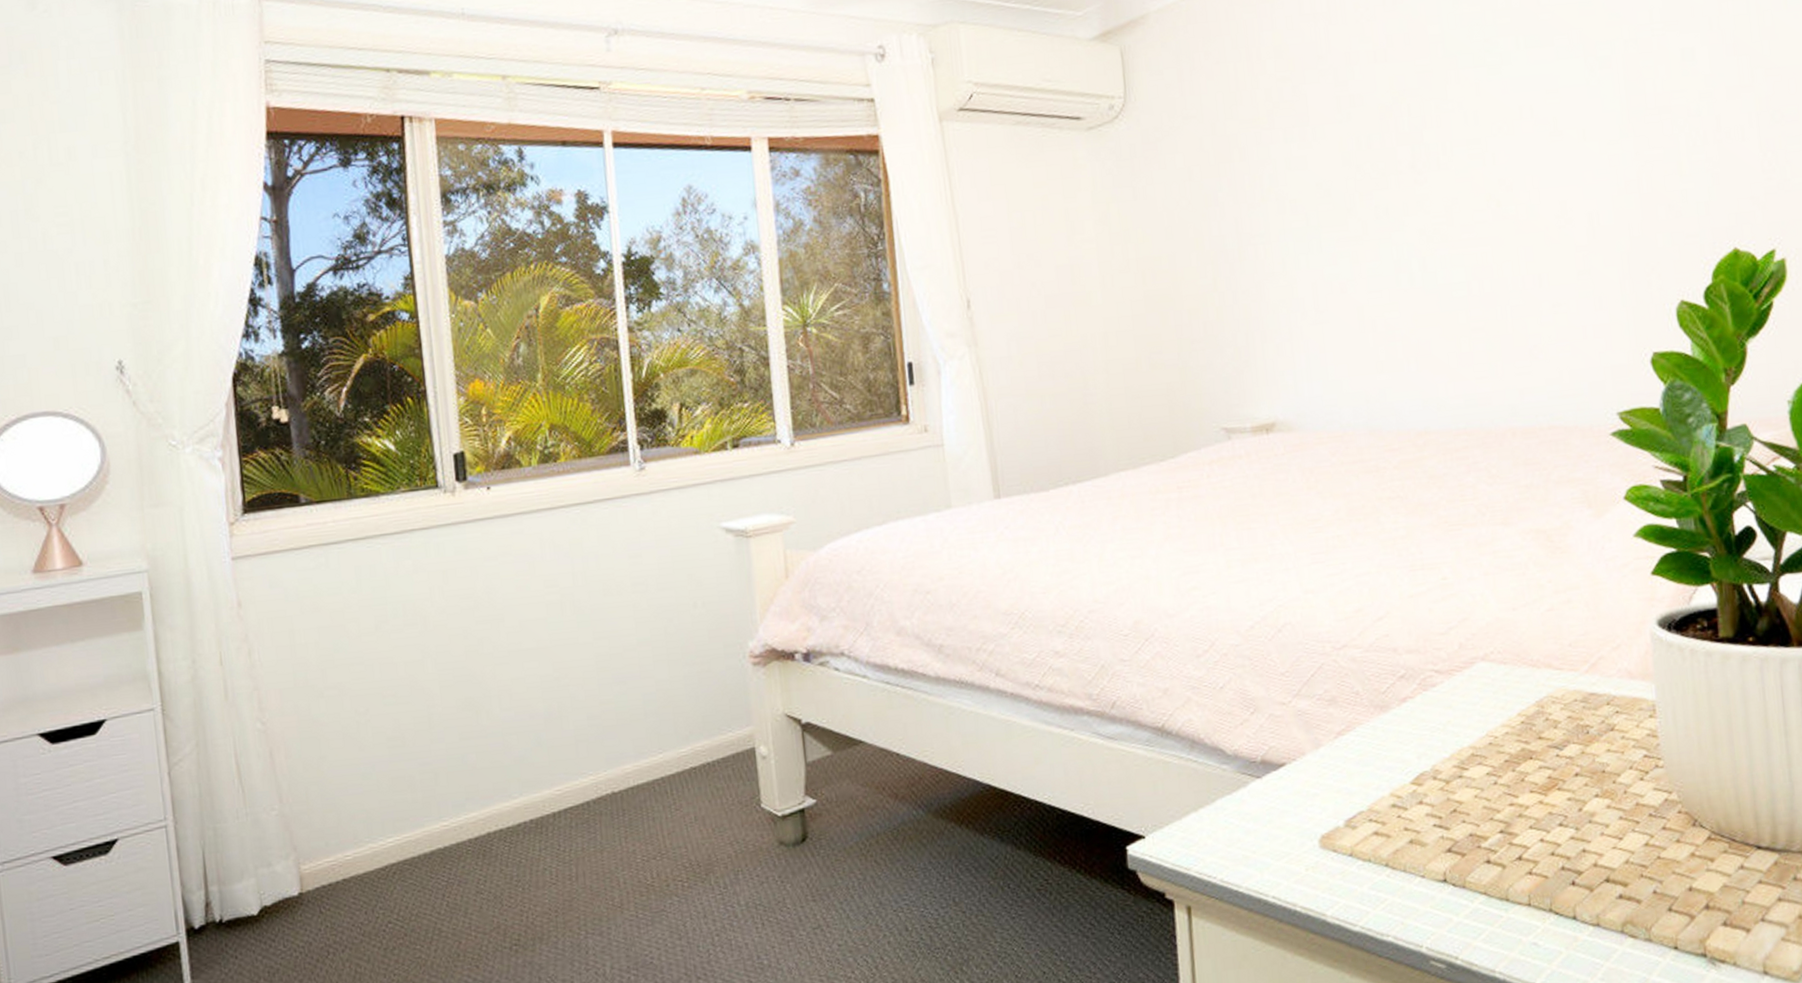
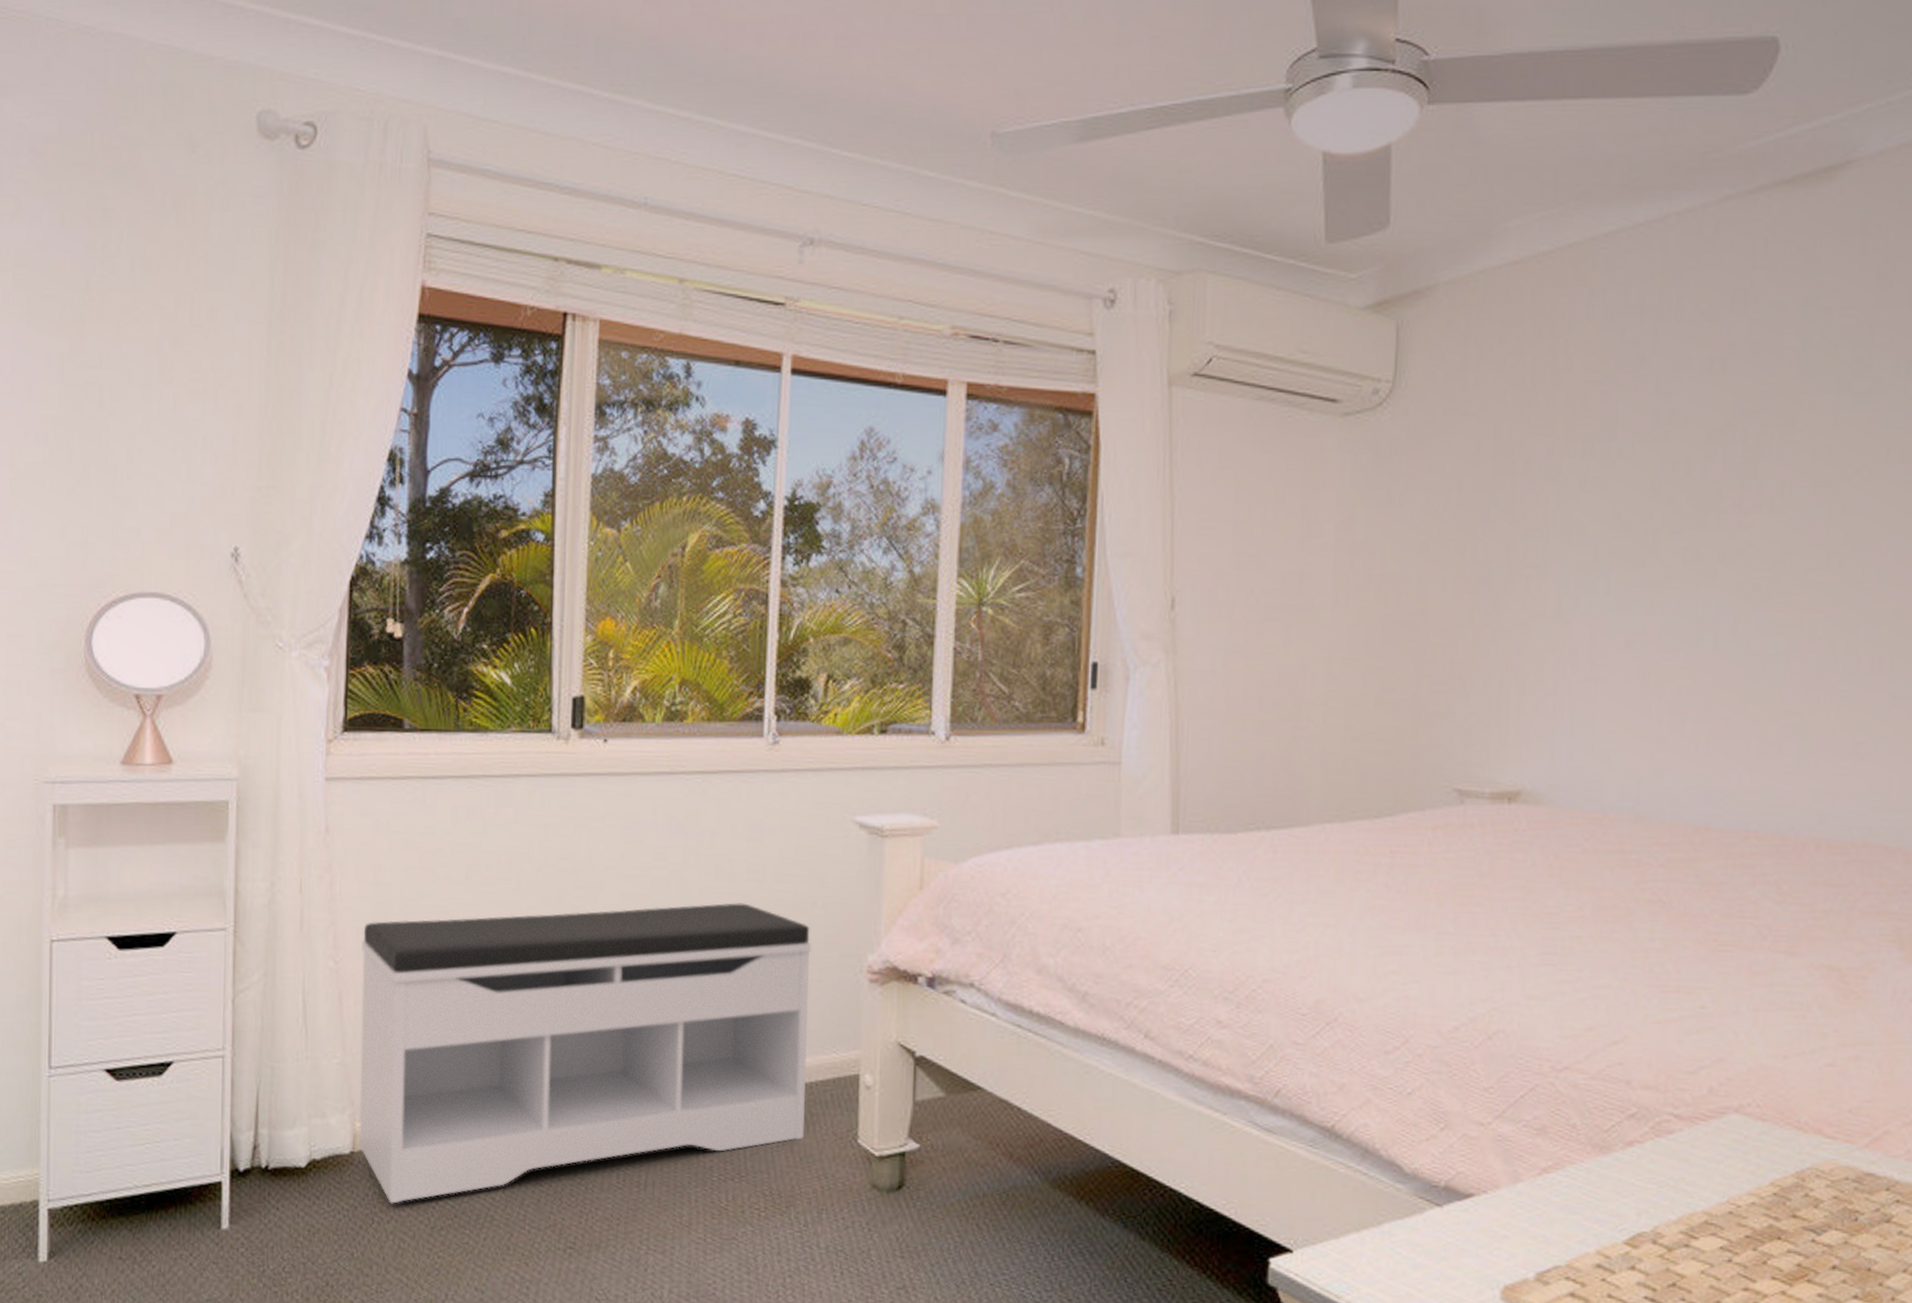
bench: none [285,613,713,934] -> present [359,903,812,1204]

